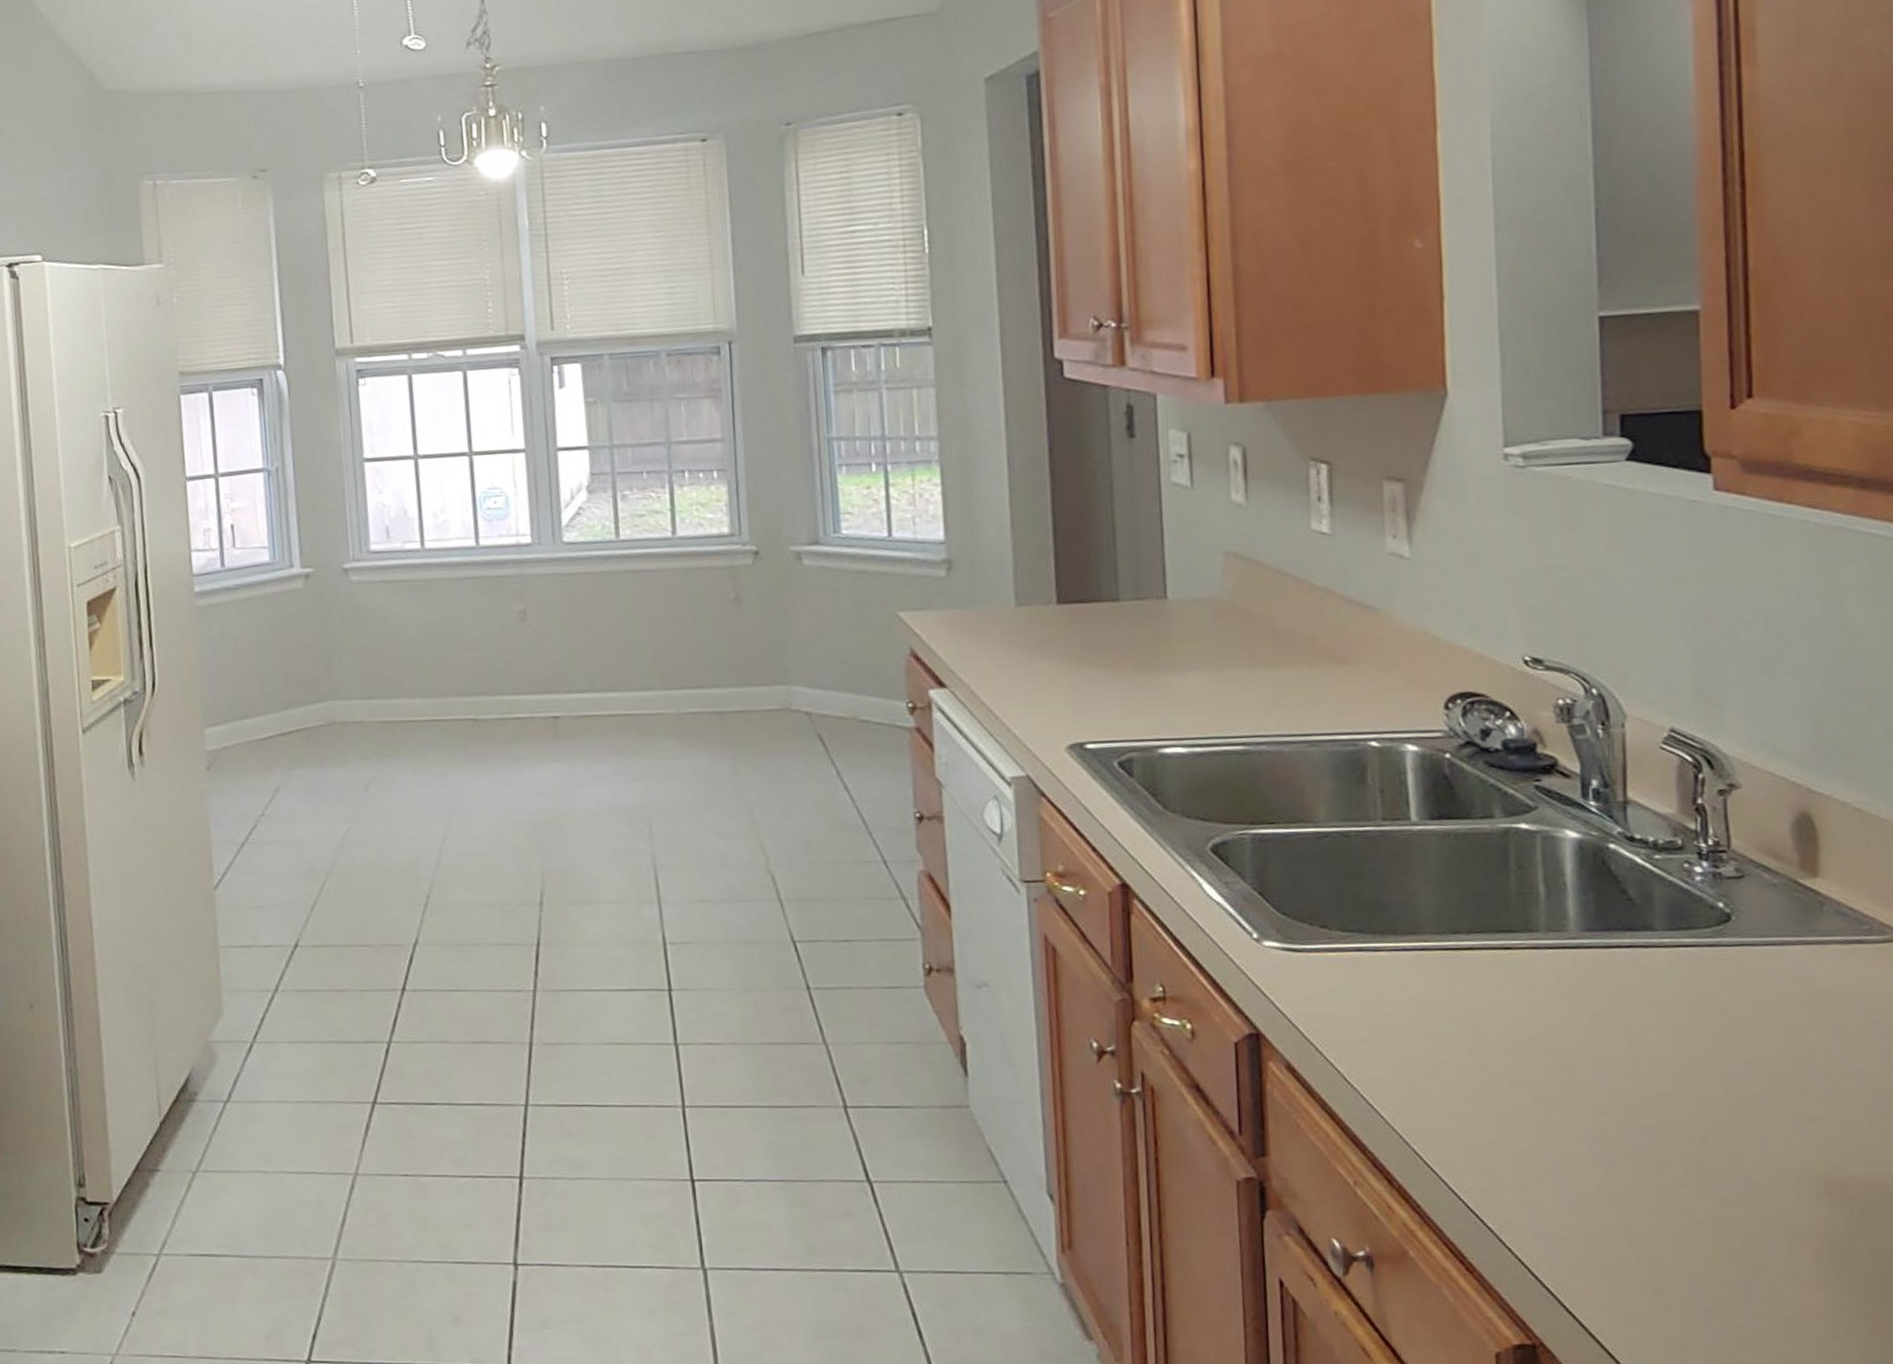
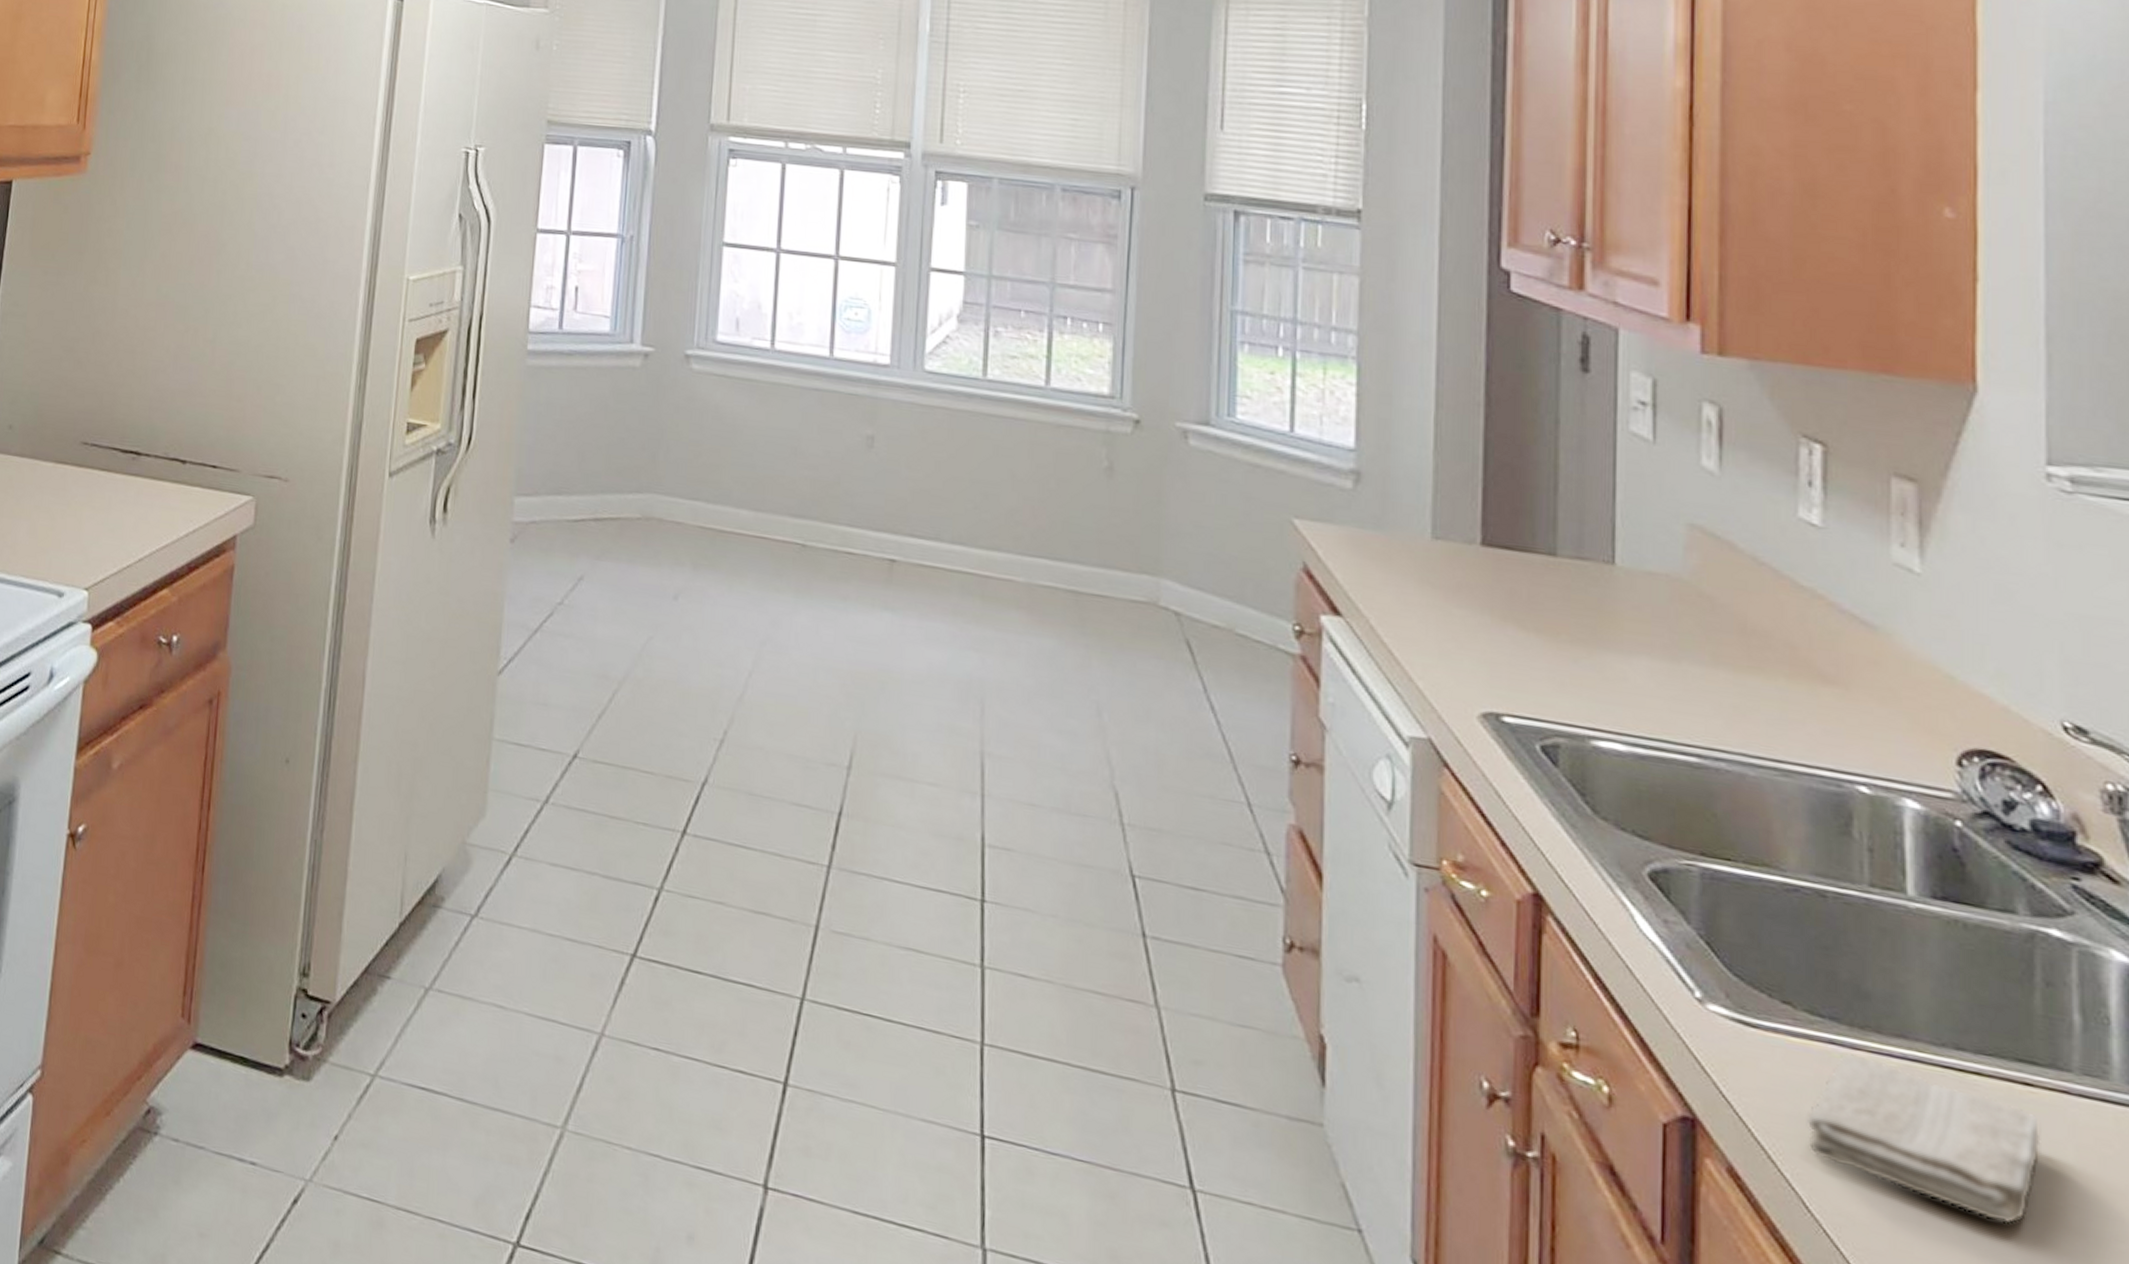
washcloth: none [1343,954,1519,1059] -> present [1806,1052,2041,1225]

